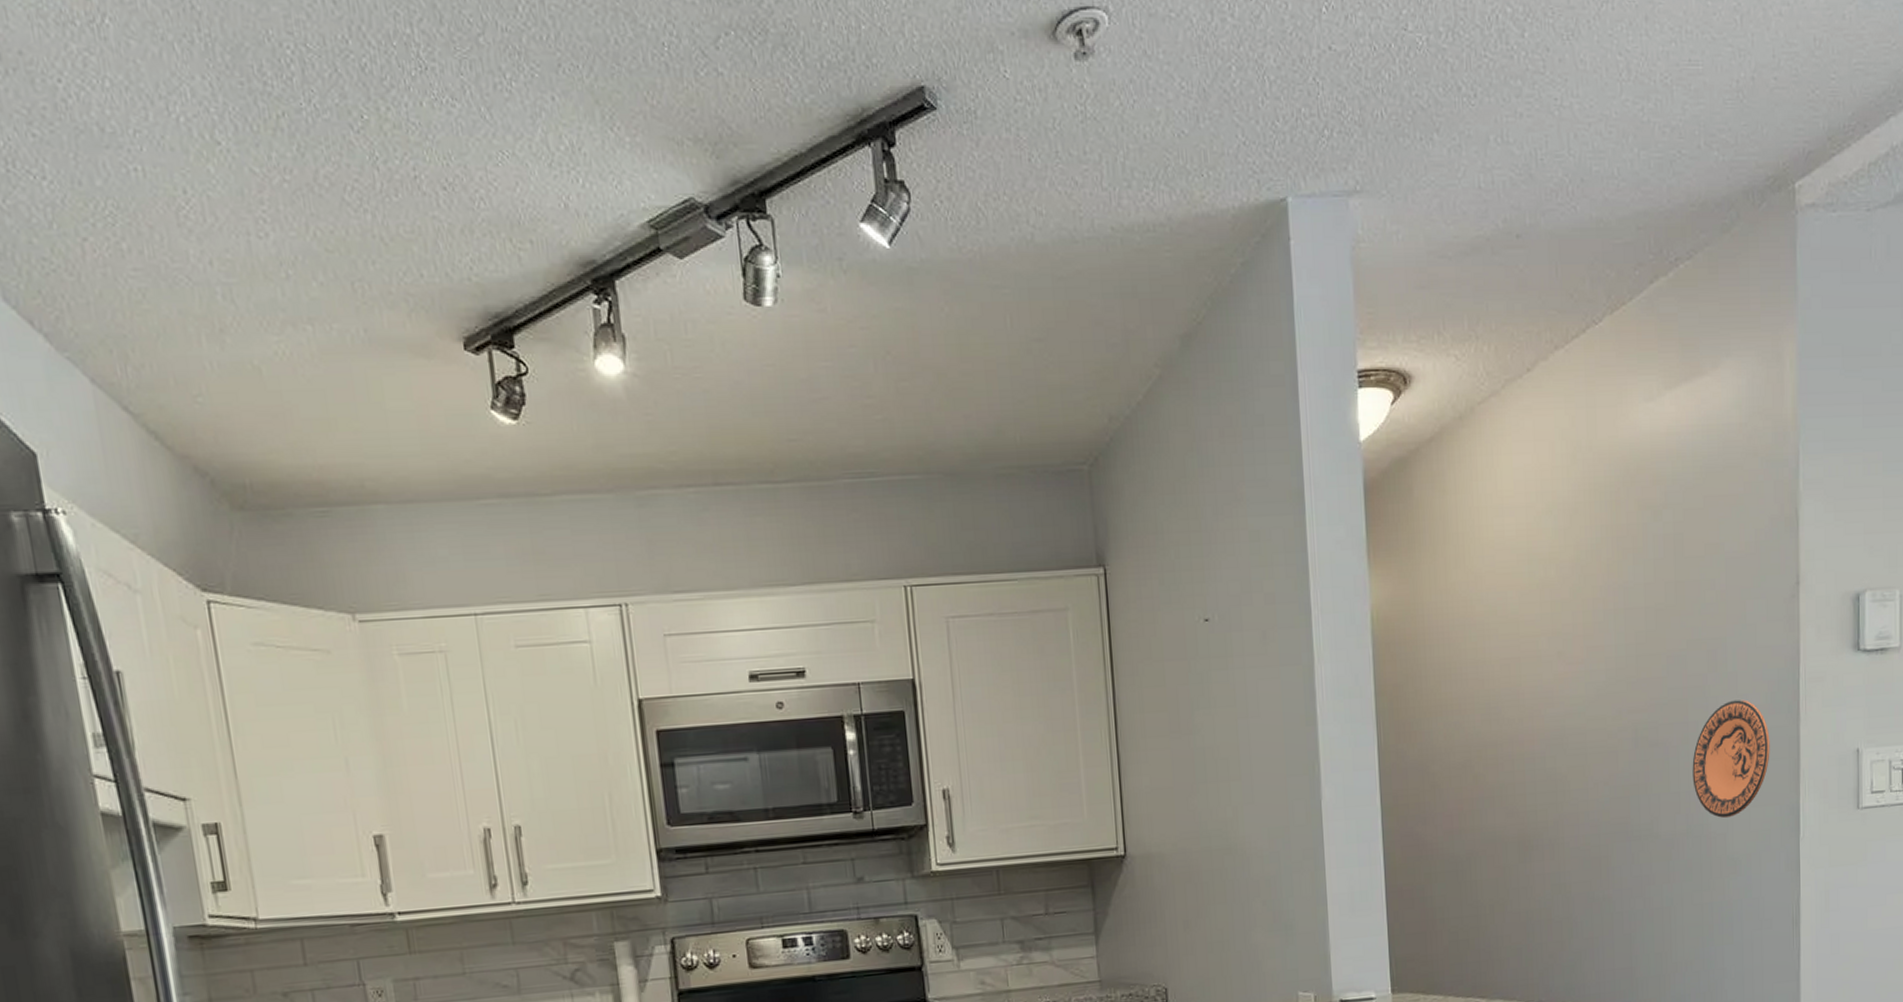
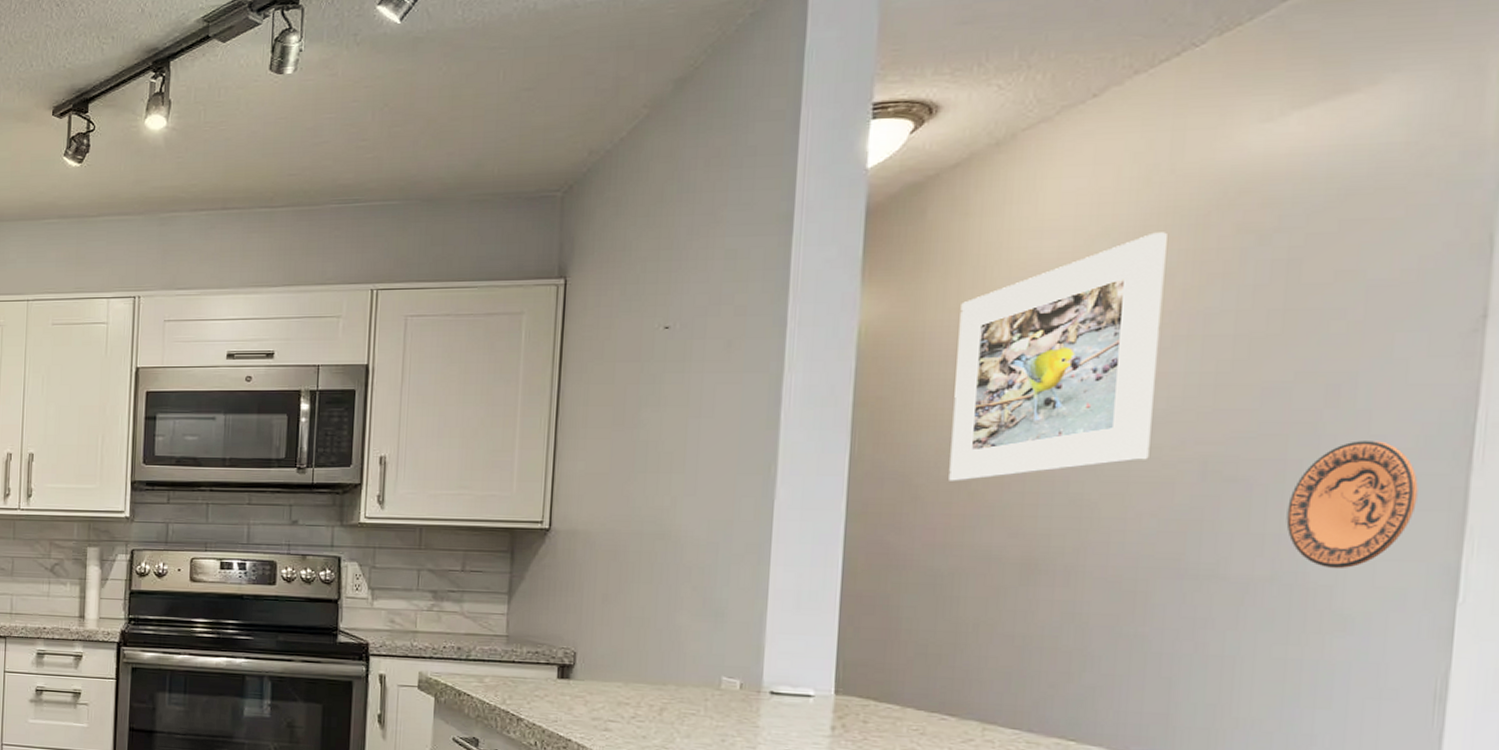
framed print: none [1449,509,1598,766] -> present [949,232,1167,481]

